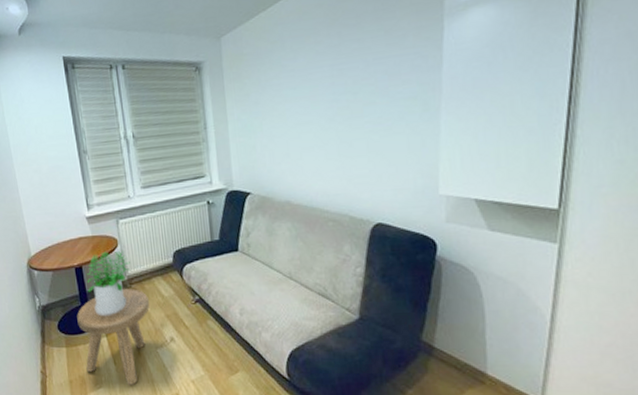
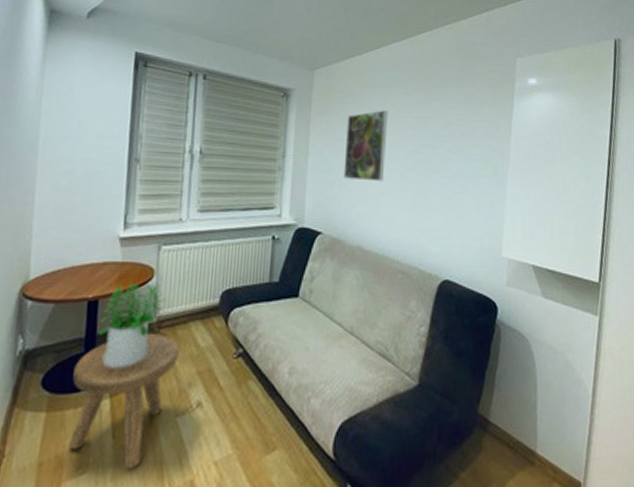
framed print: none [260,63,304,140] -> present [343,110,388,182]

